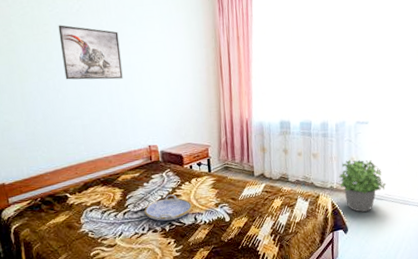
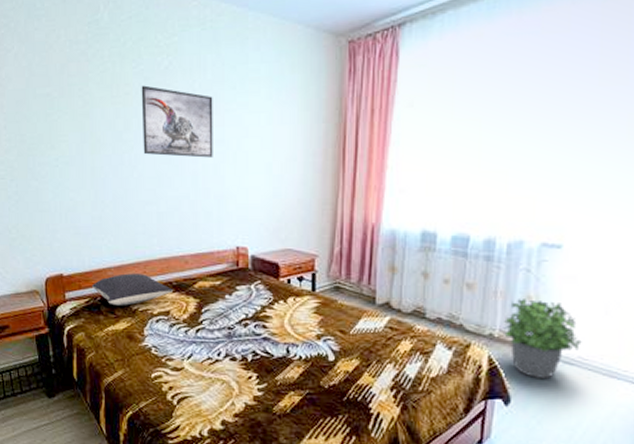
pillow: none [31,174,101,203] -> present [91,273,173,306]
serving tray: present [144,194,193,221] -> none [222,314,286,348]

